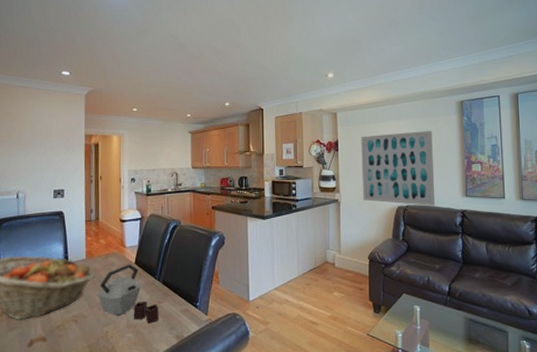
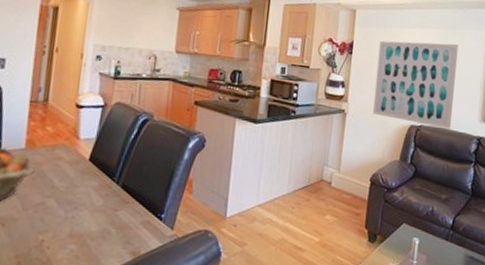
kettle: present [98,264,159,324] -> none [35,160,114,235]

